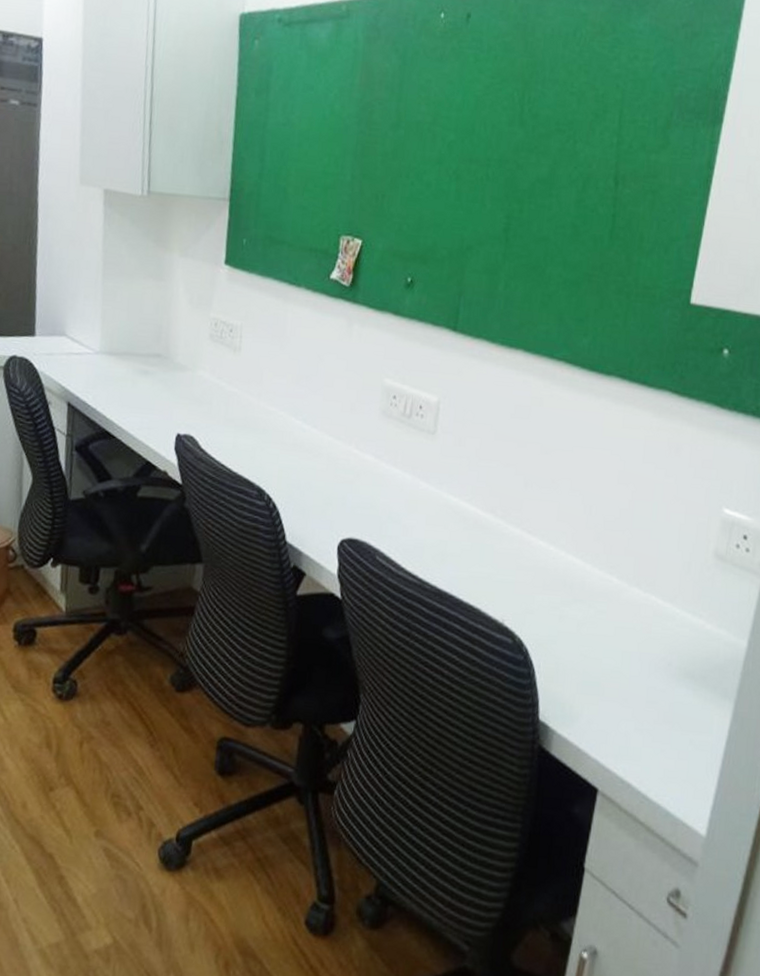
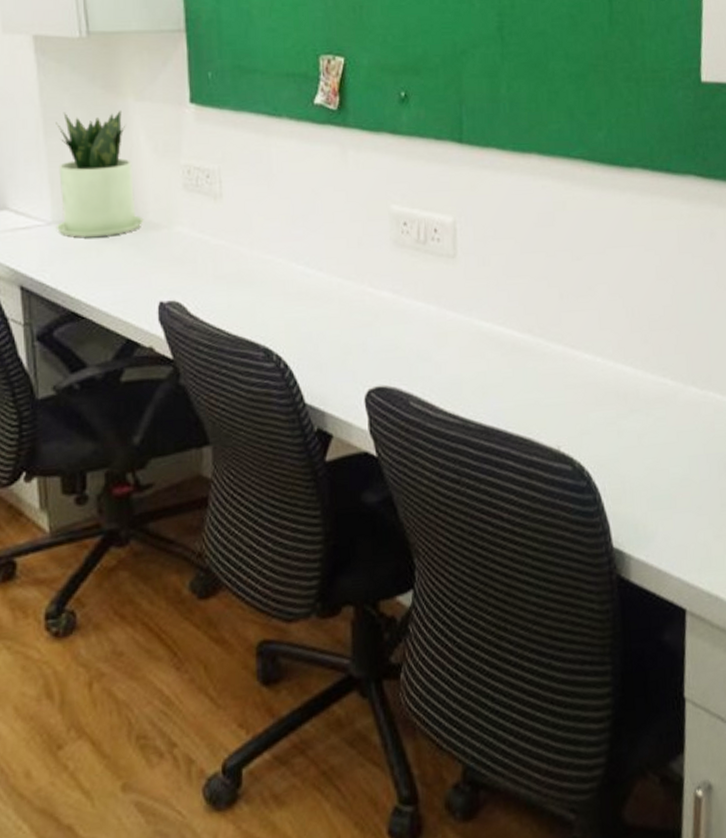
planter: none [102,259,174,371] -> present [55,110,144,237]

